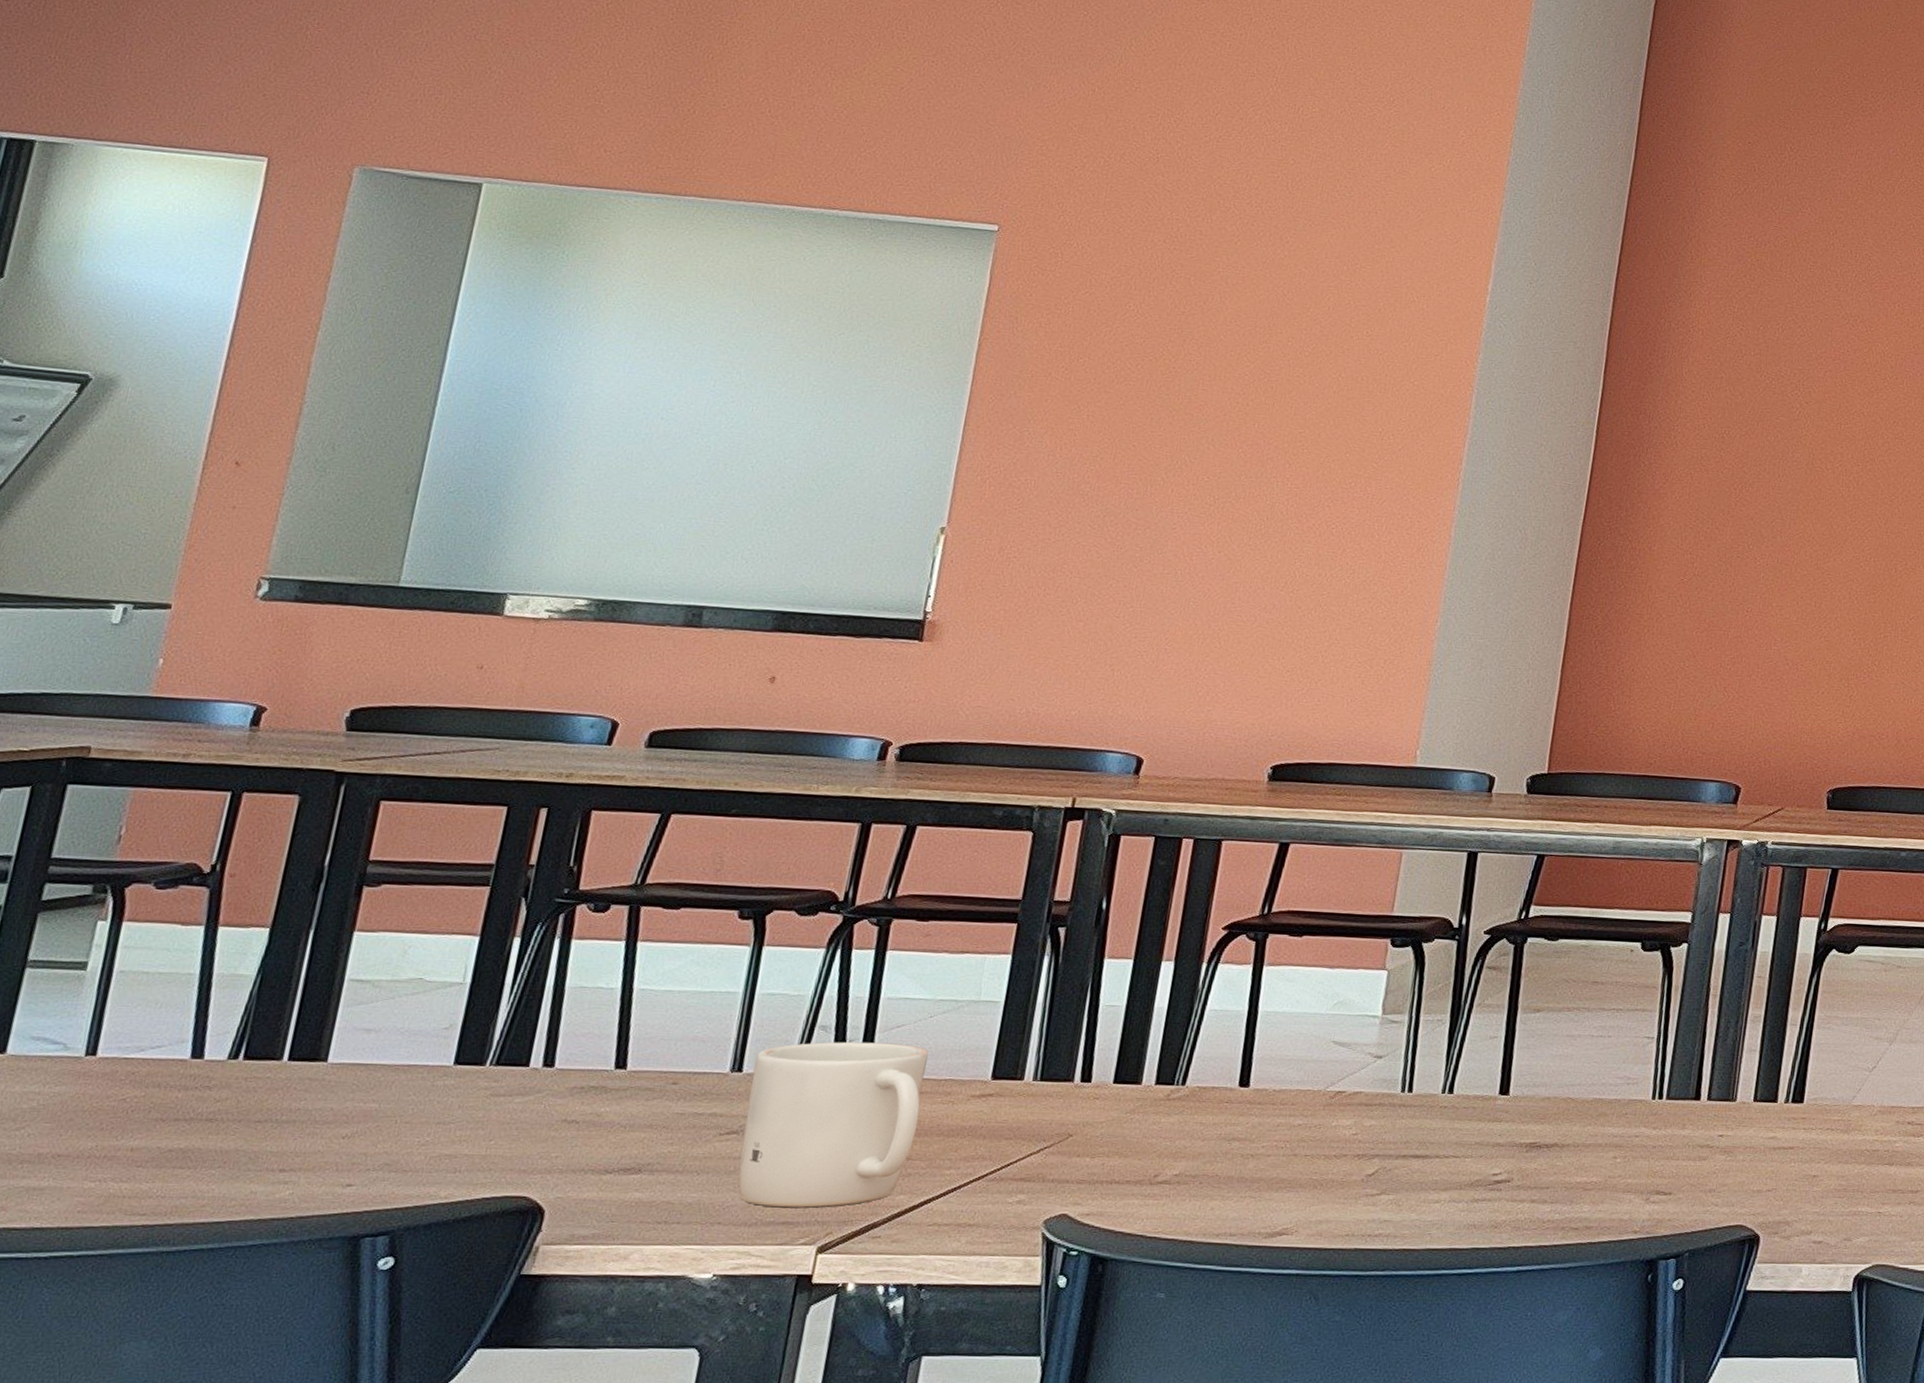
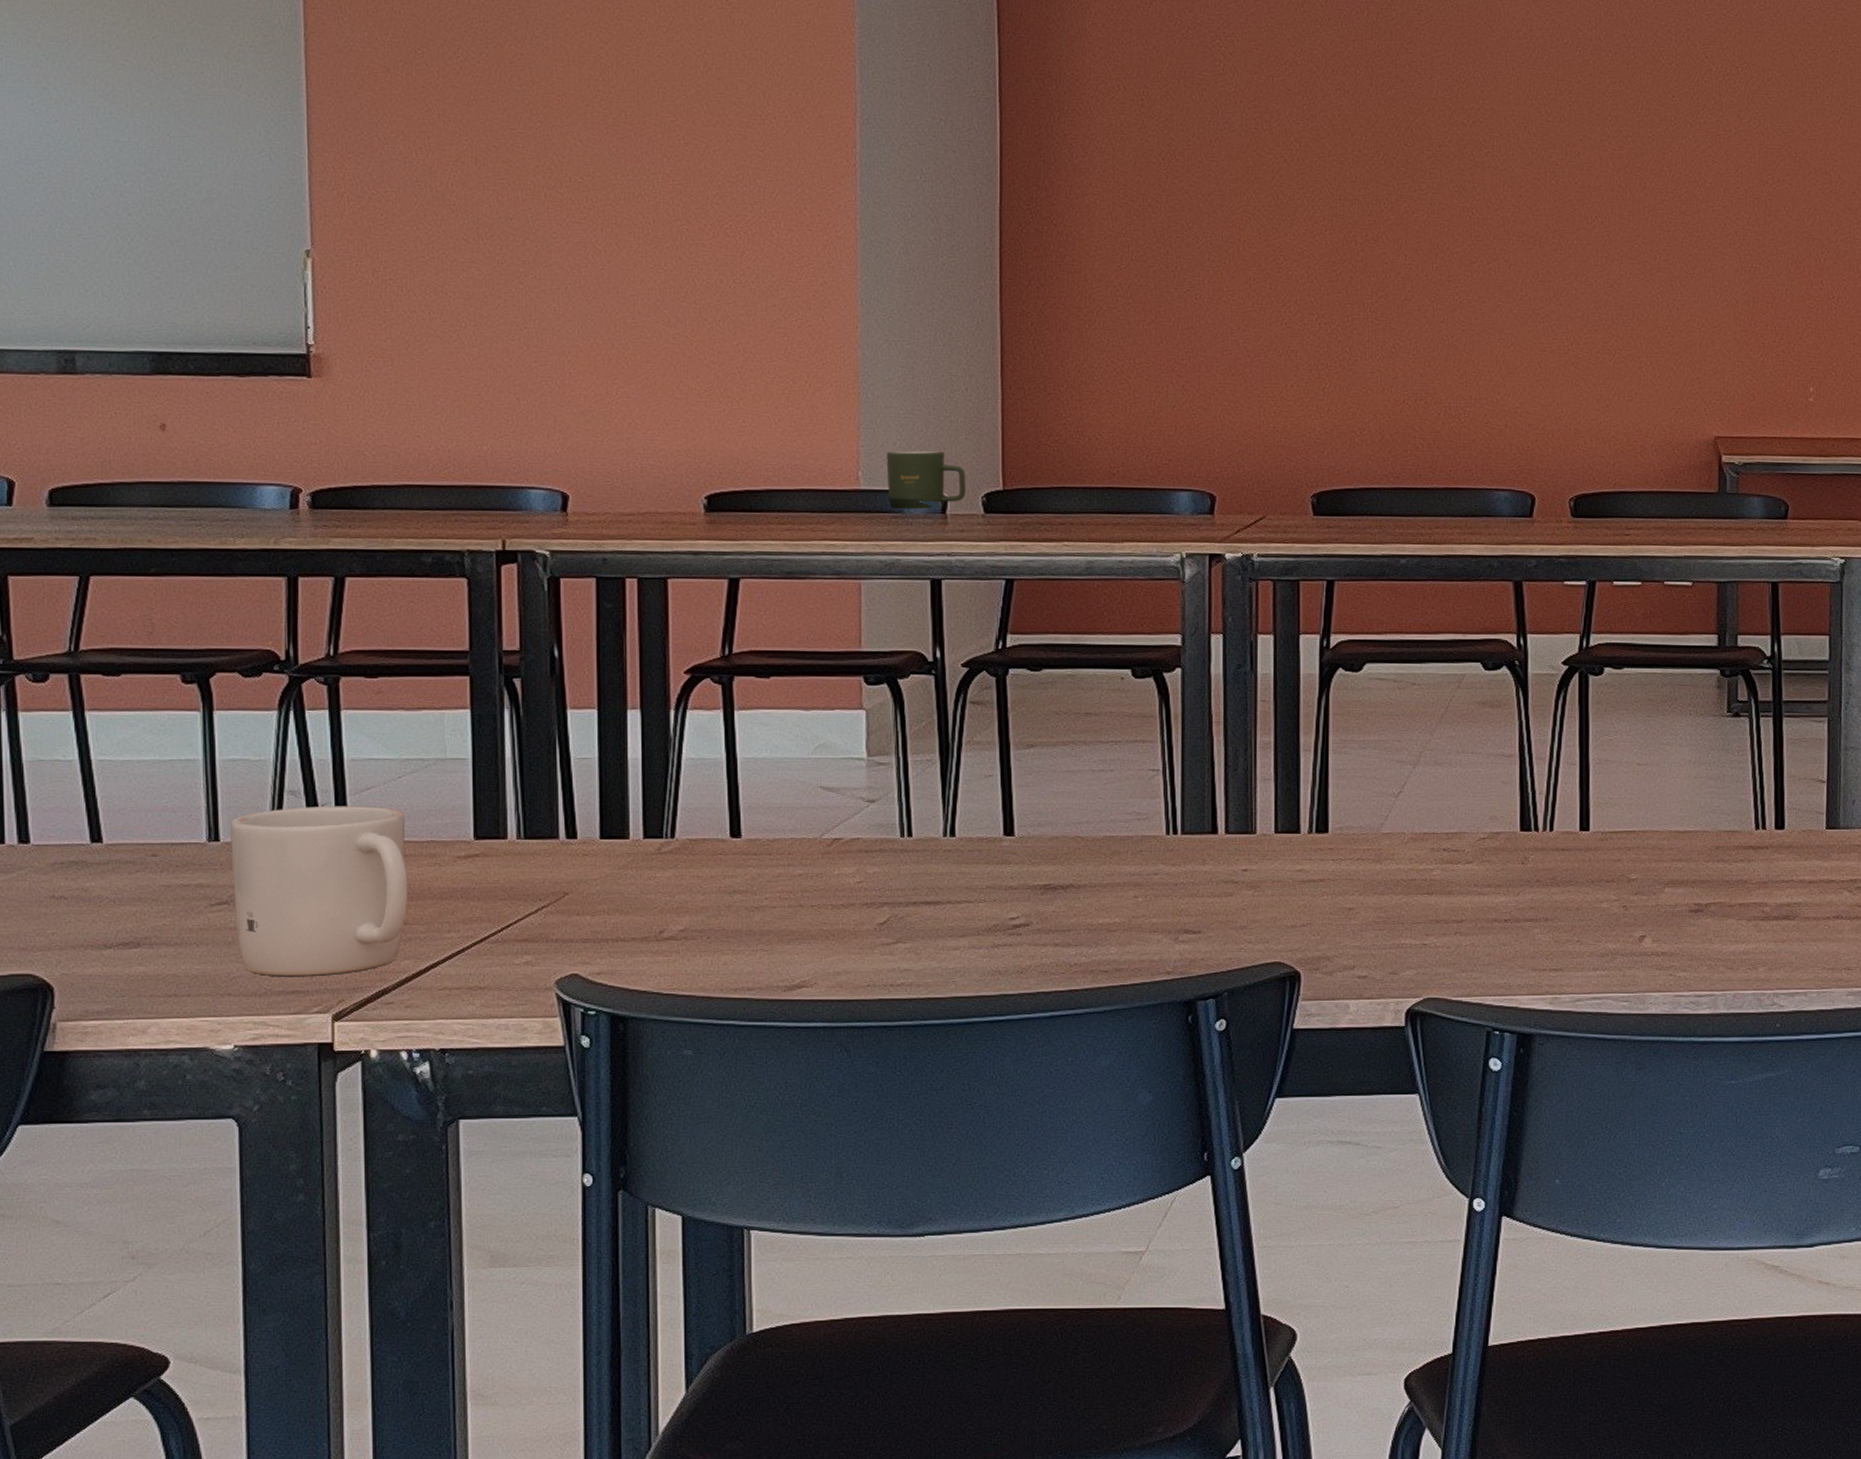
mug: none [1440,733,1515,790] -> present [886,450,965,512]

